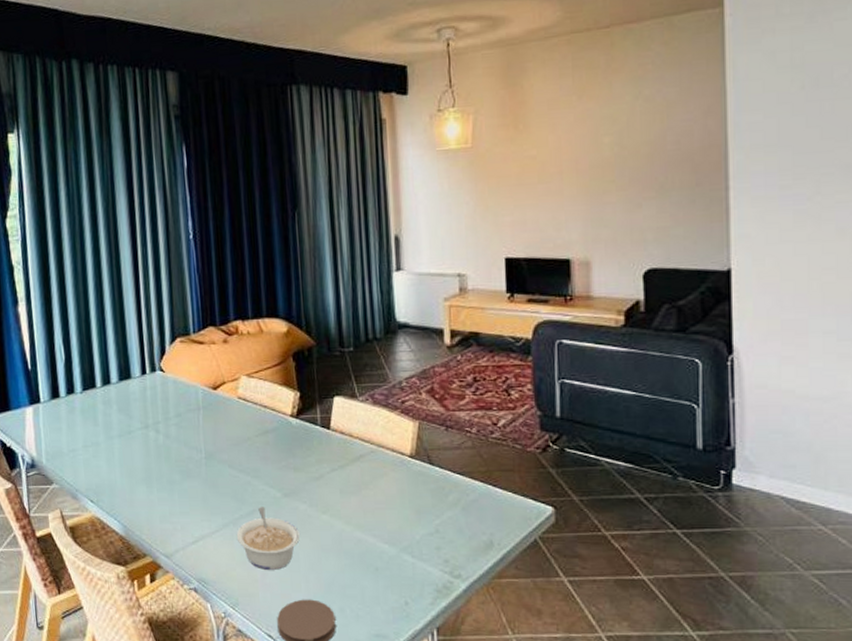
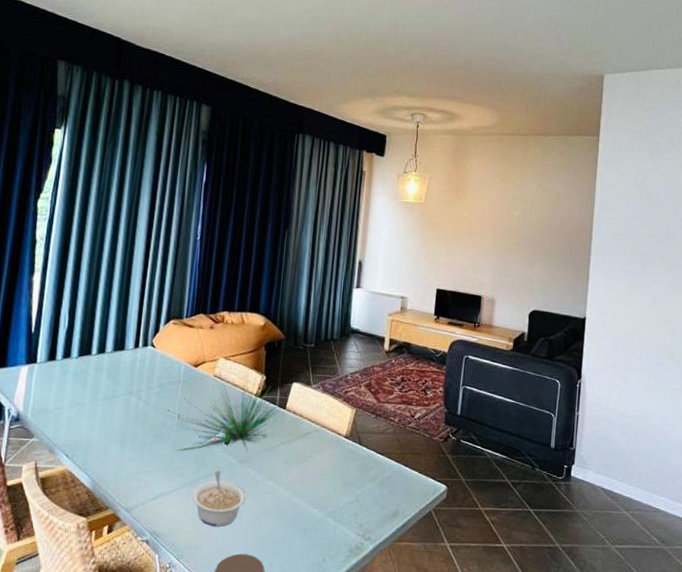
plant: none [193,386,327,488] -> present [169,366,285,452]

